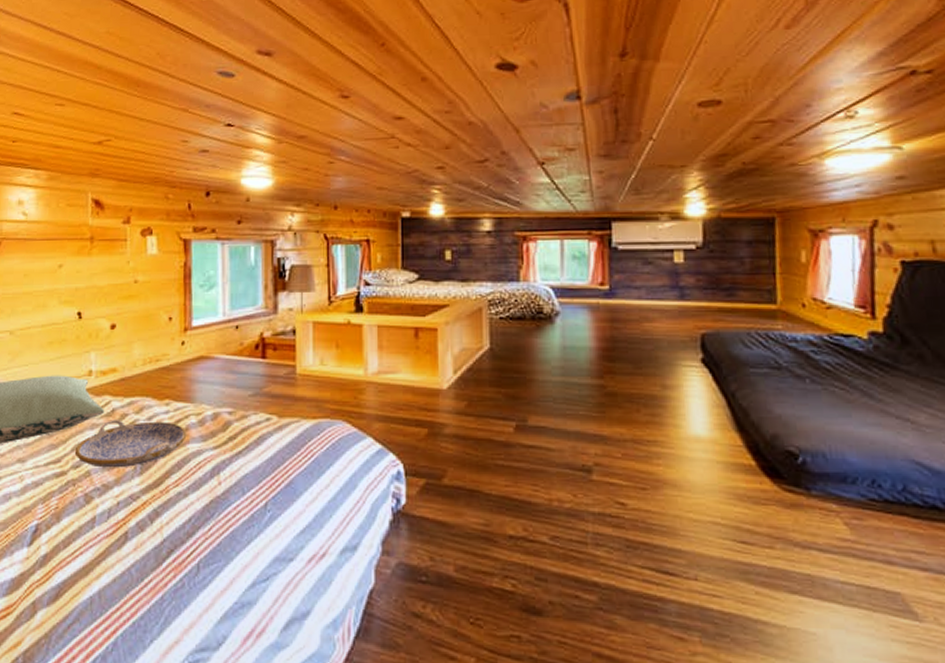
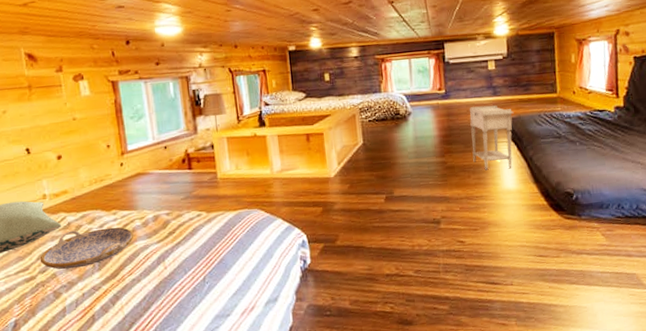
nightstand: none [642,312,709,406] -> present [469,105,514,170]

